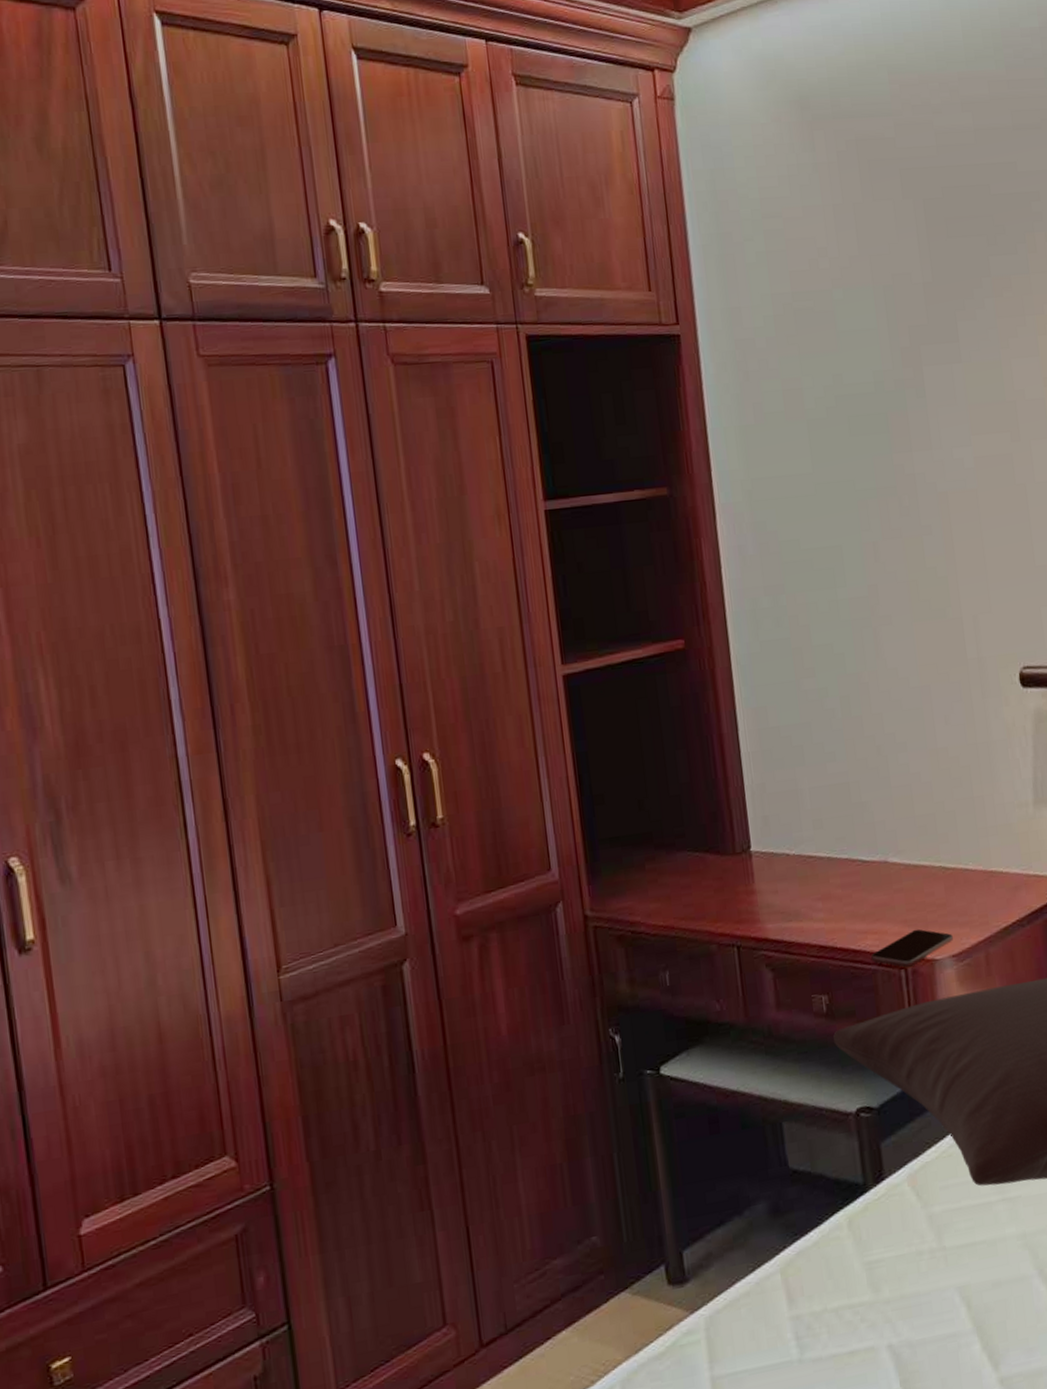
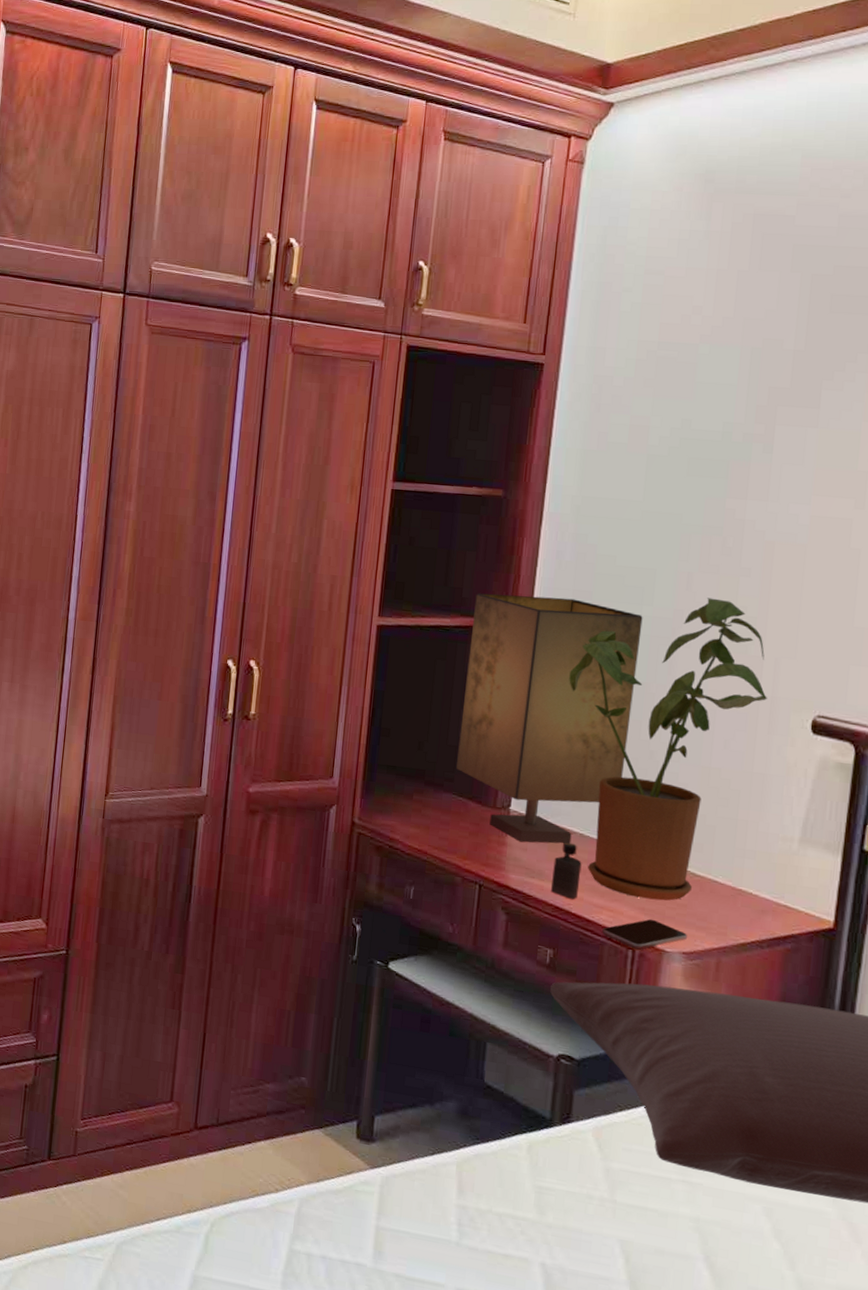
table lamp: none [664,596,856,886] -> present [456,593,643,844]
house plant: none [779,564,975,911] -> present [569,598,768,901]
perfume bottle: none [807,870,839,934] -> present [550,842,582,900]

